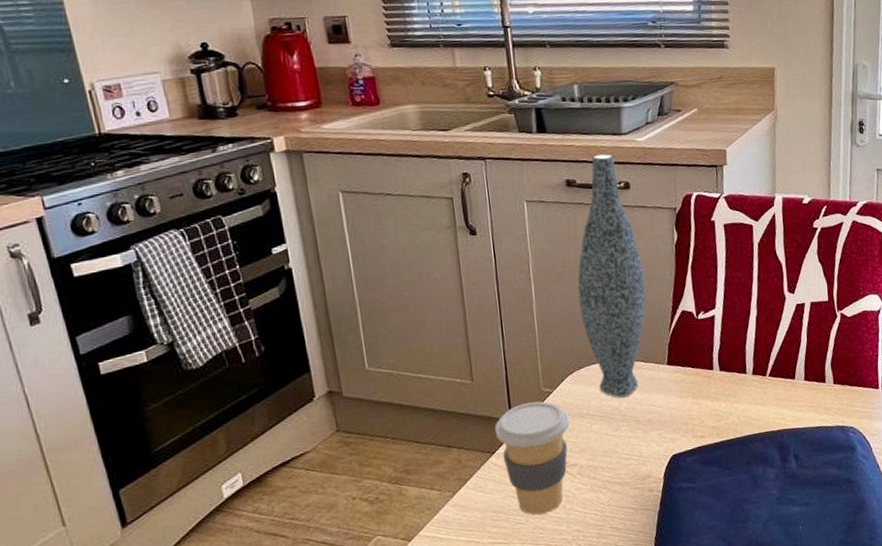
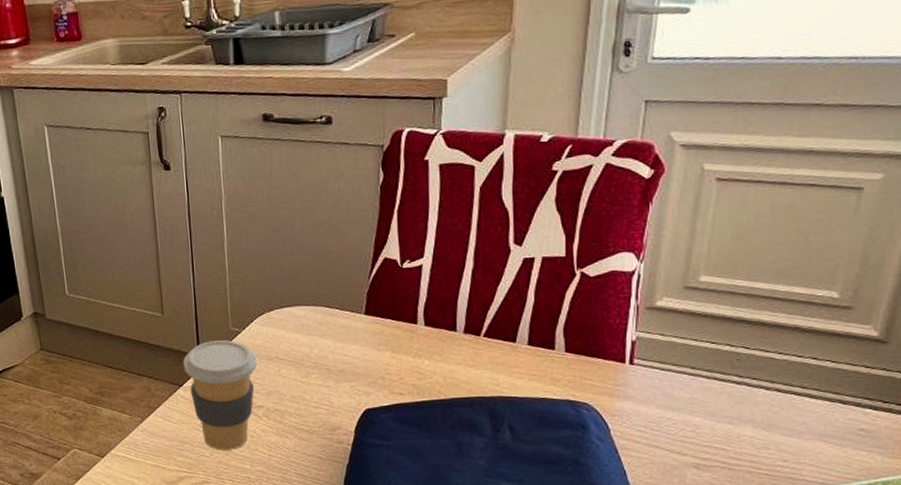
vase: present [578,154,646,399] -> none [271,86,345,345]

